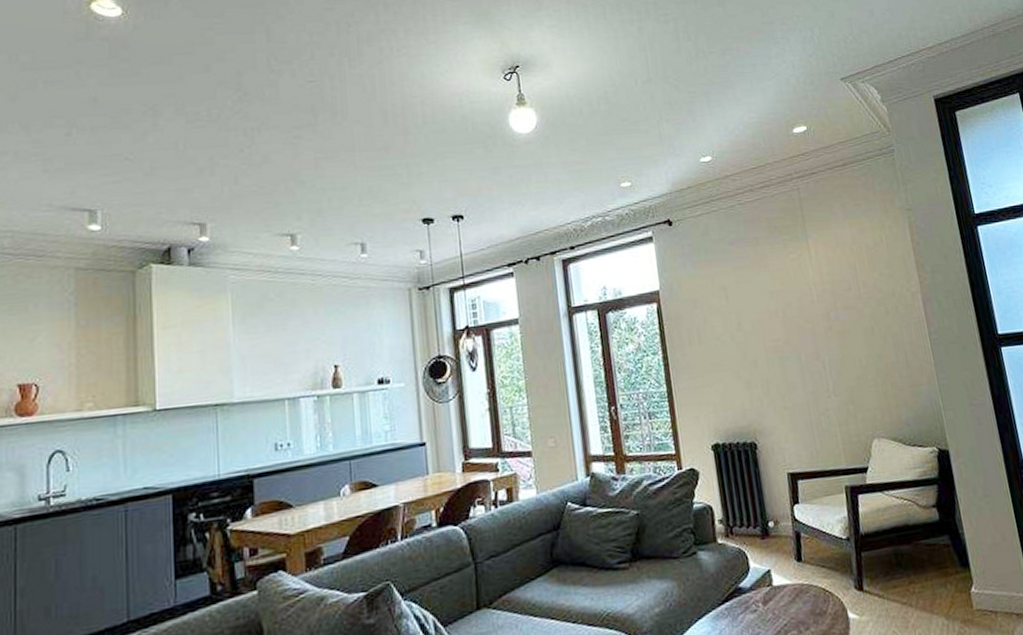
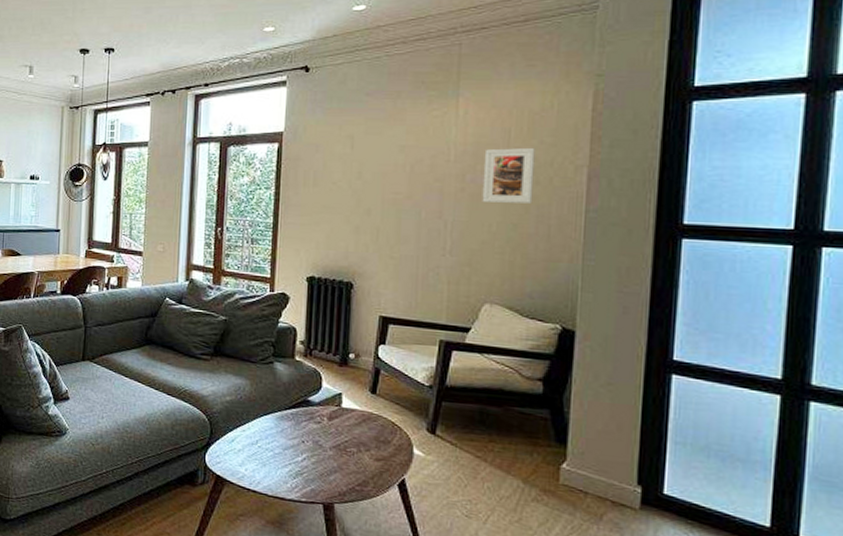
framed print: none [840,280,888,338] -> present [482,147,535,204]

